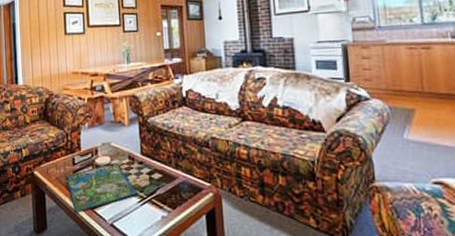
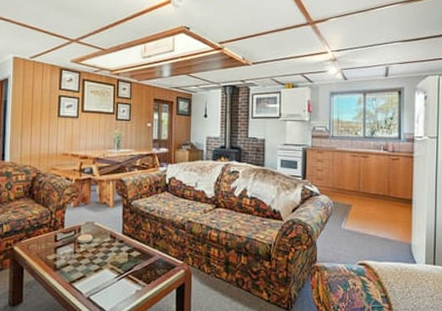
board game: present [66,163,138,213] -> none [47,241,116,287]

